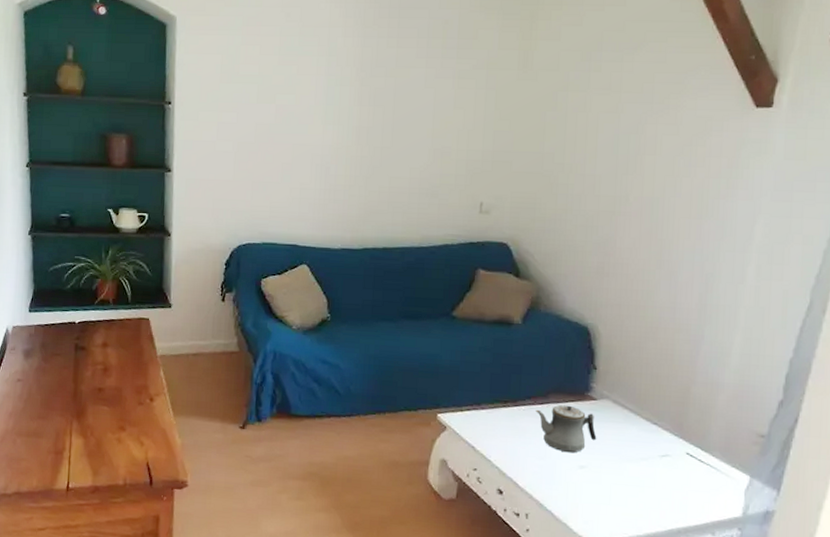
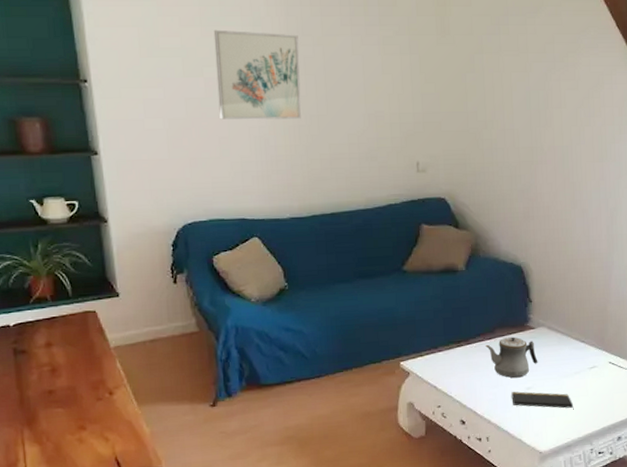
wall art: none [285,58,372,150] -> present [213,29,301,120]
notepad: none [560,468,636,501] -> present [511,391,574,410]

